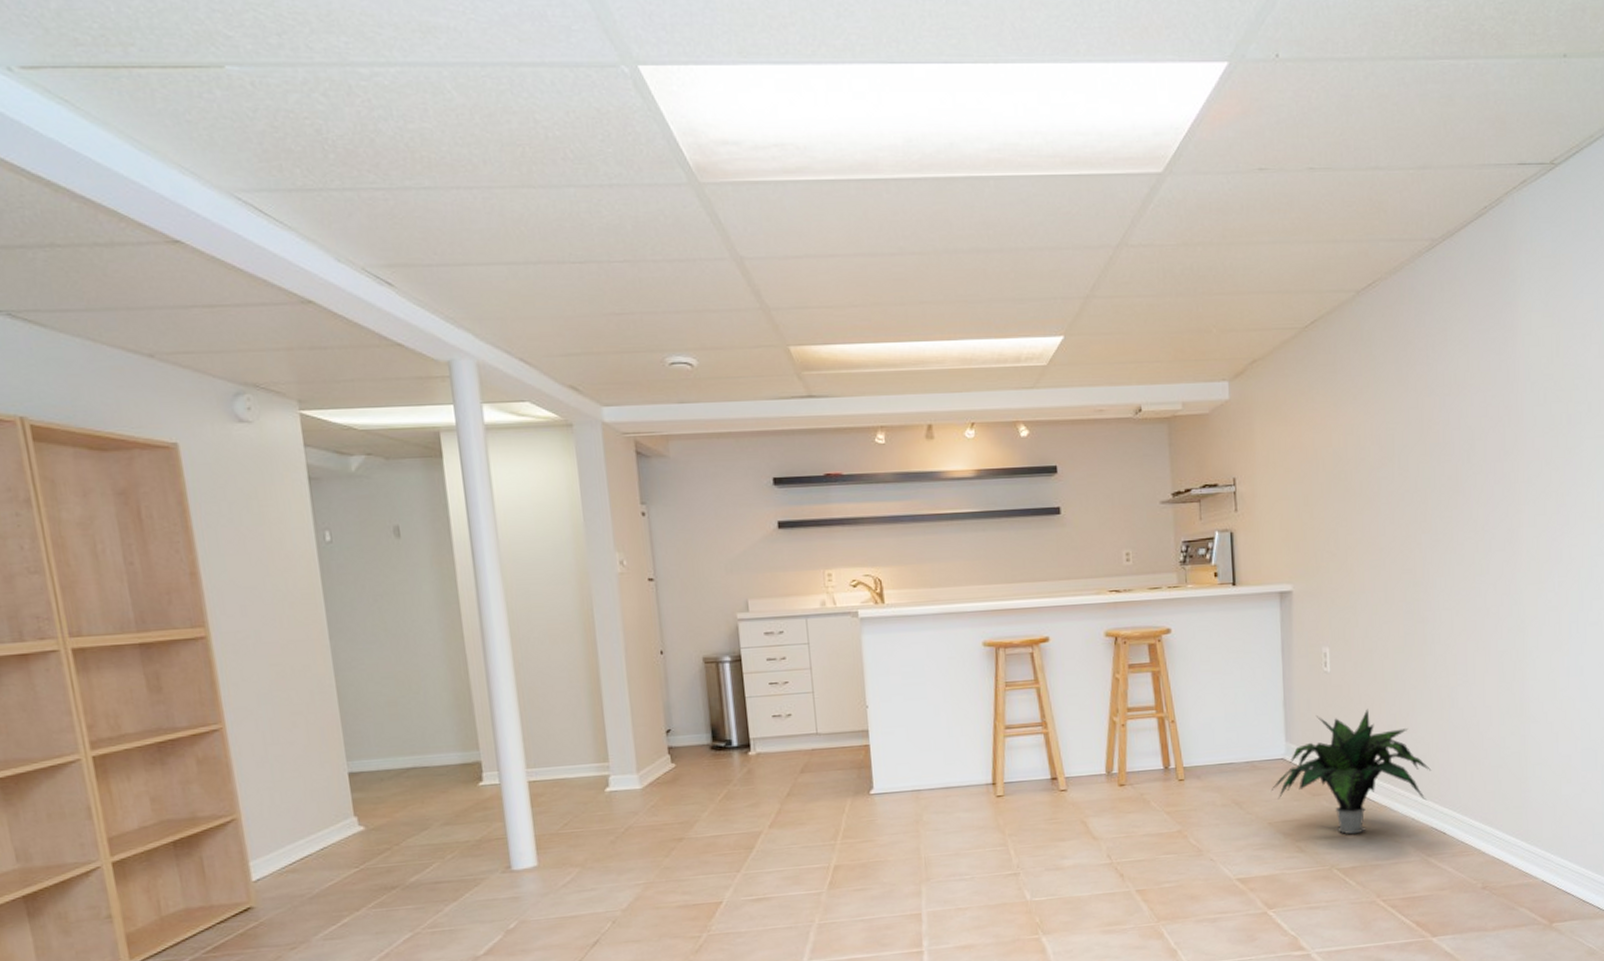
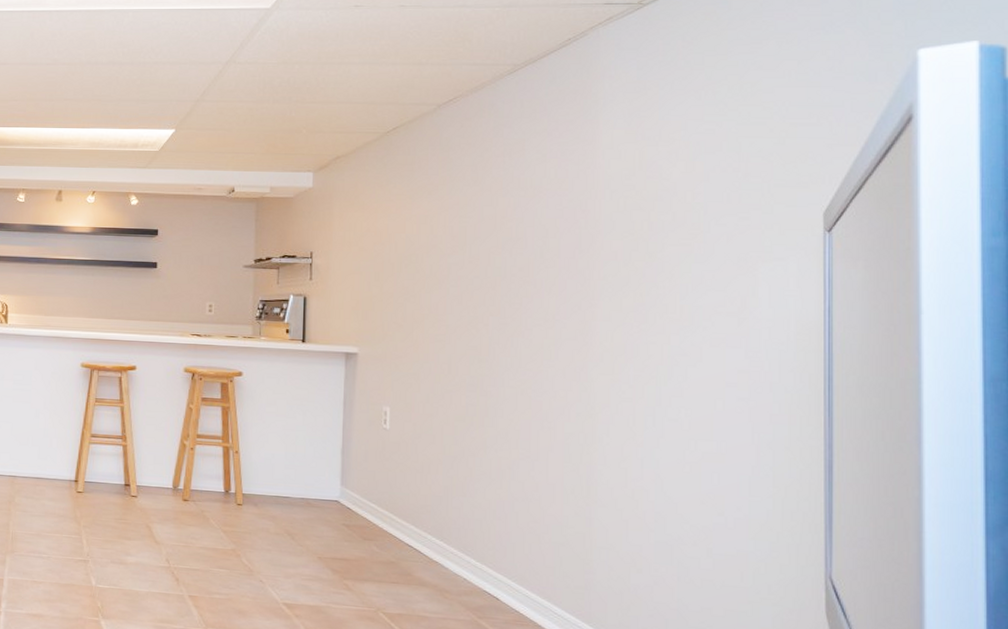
potted plant: present [1270,708,1432,835] -> none [323,467,488,584]

